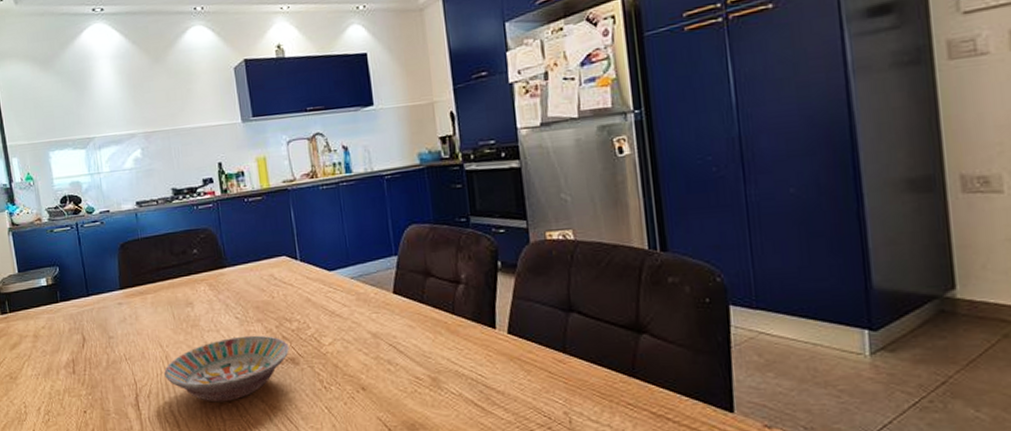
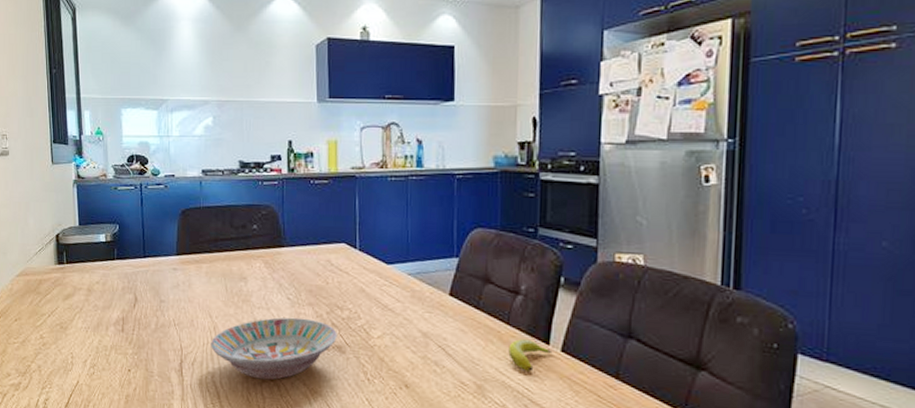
banana: none [457,326,500,357] -> present [508,339,553,372]

